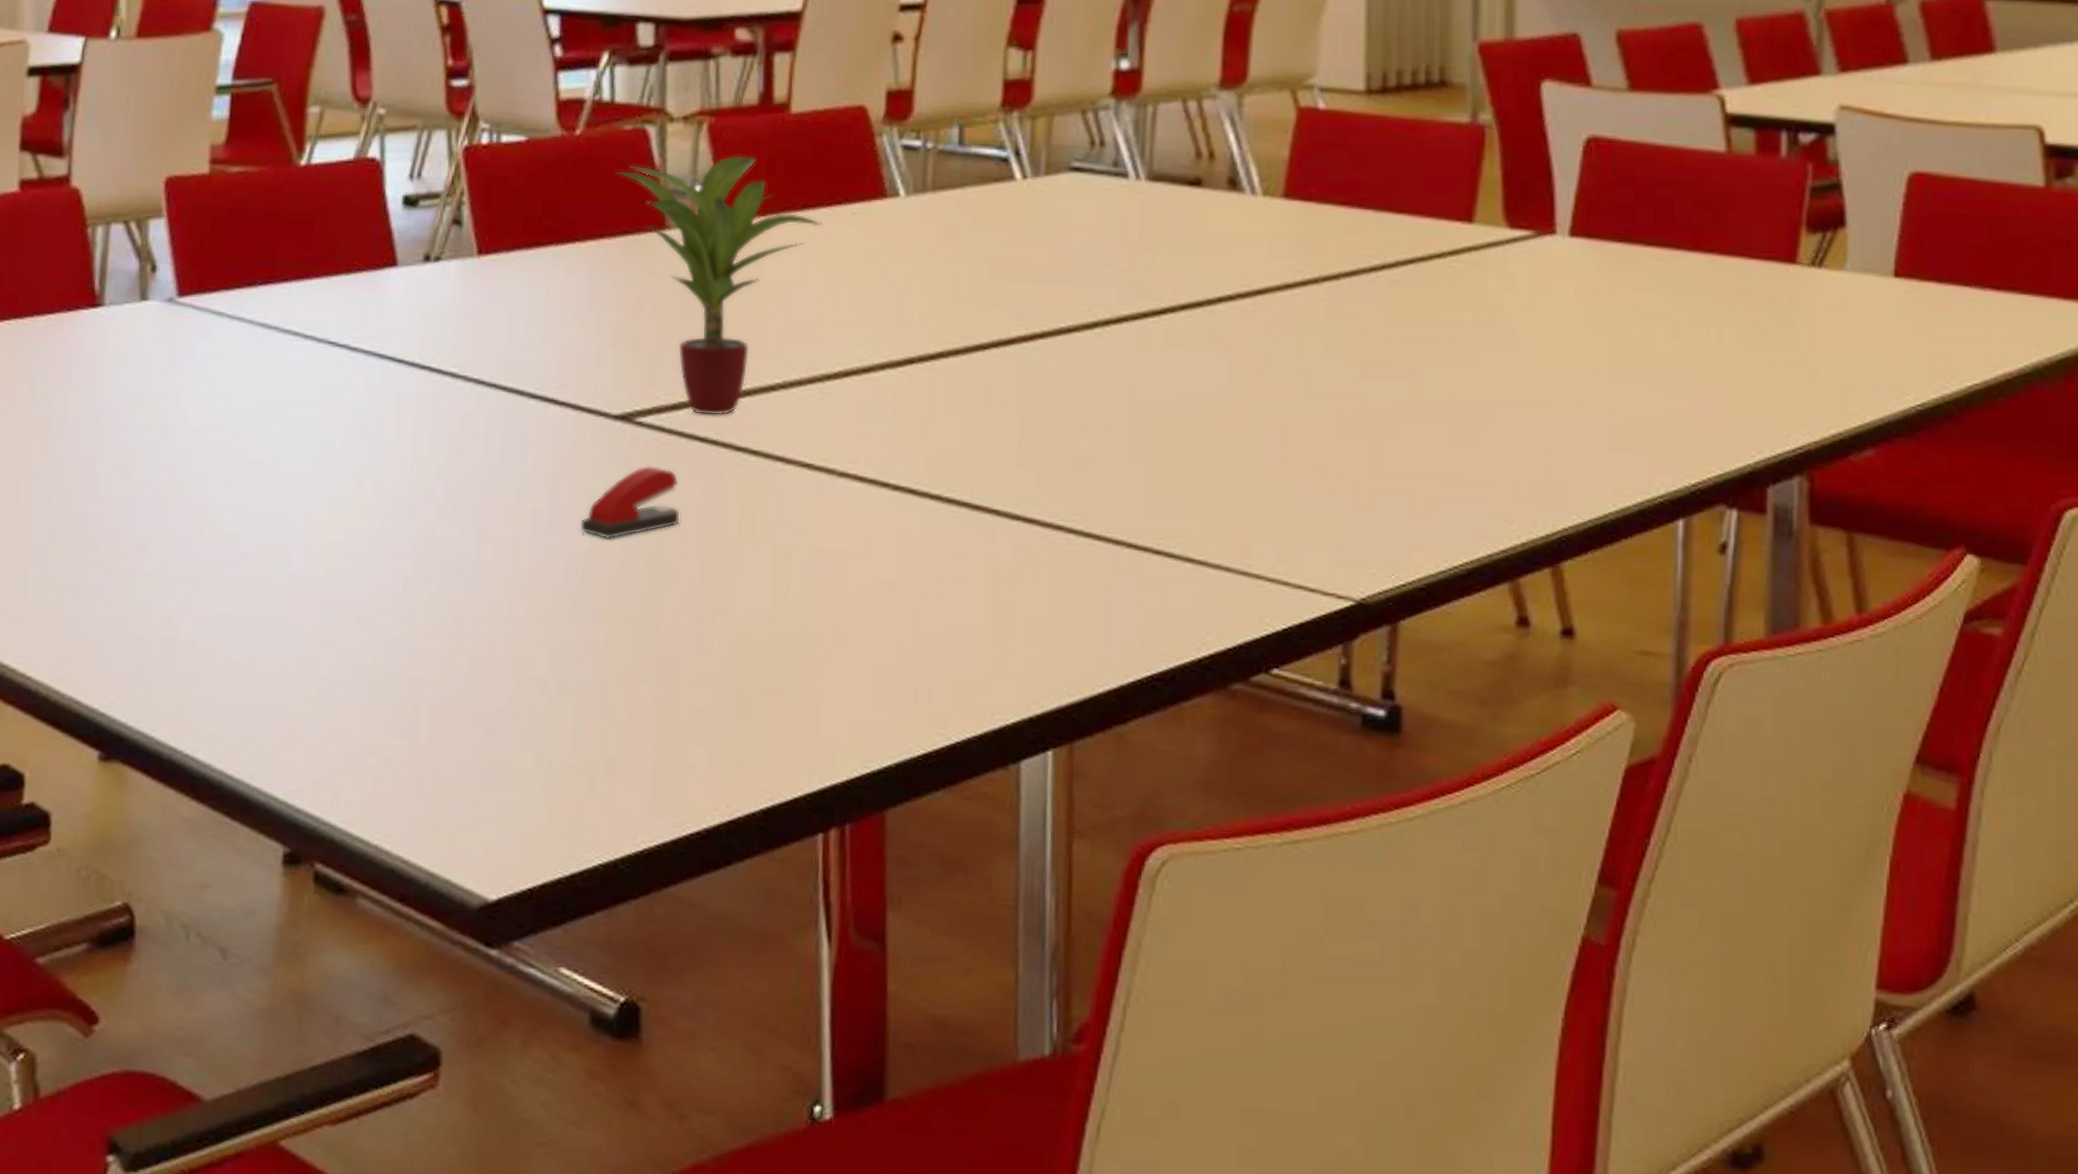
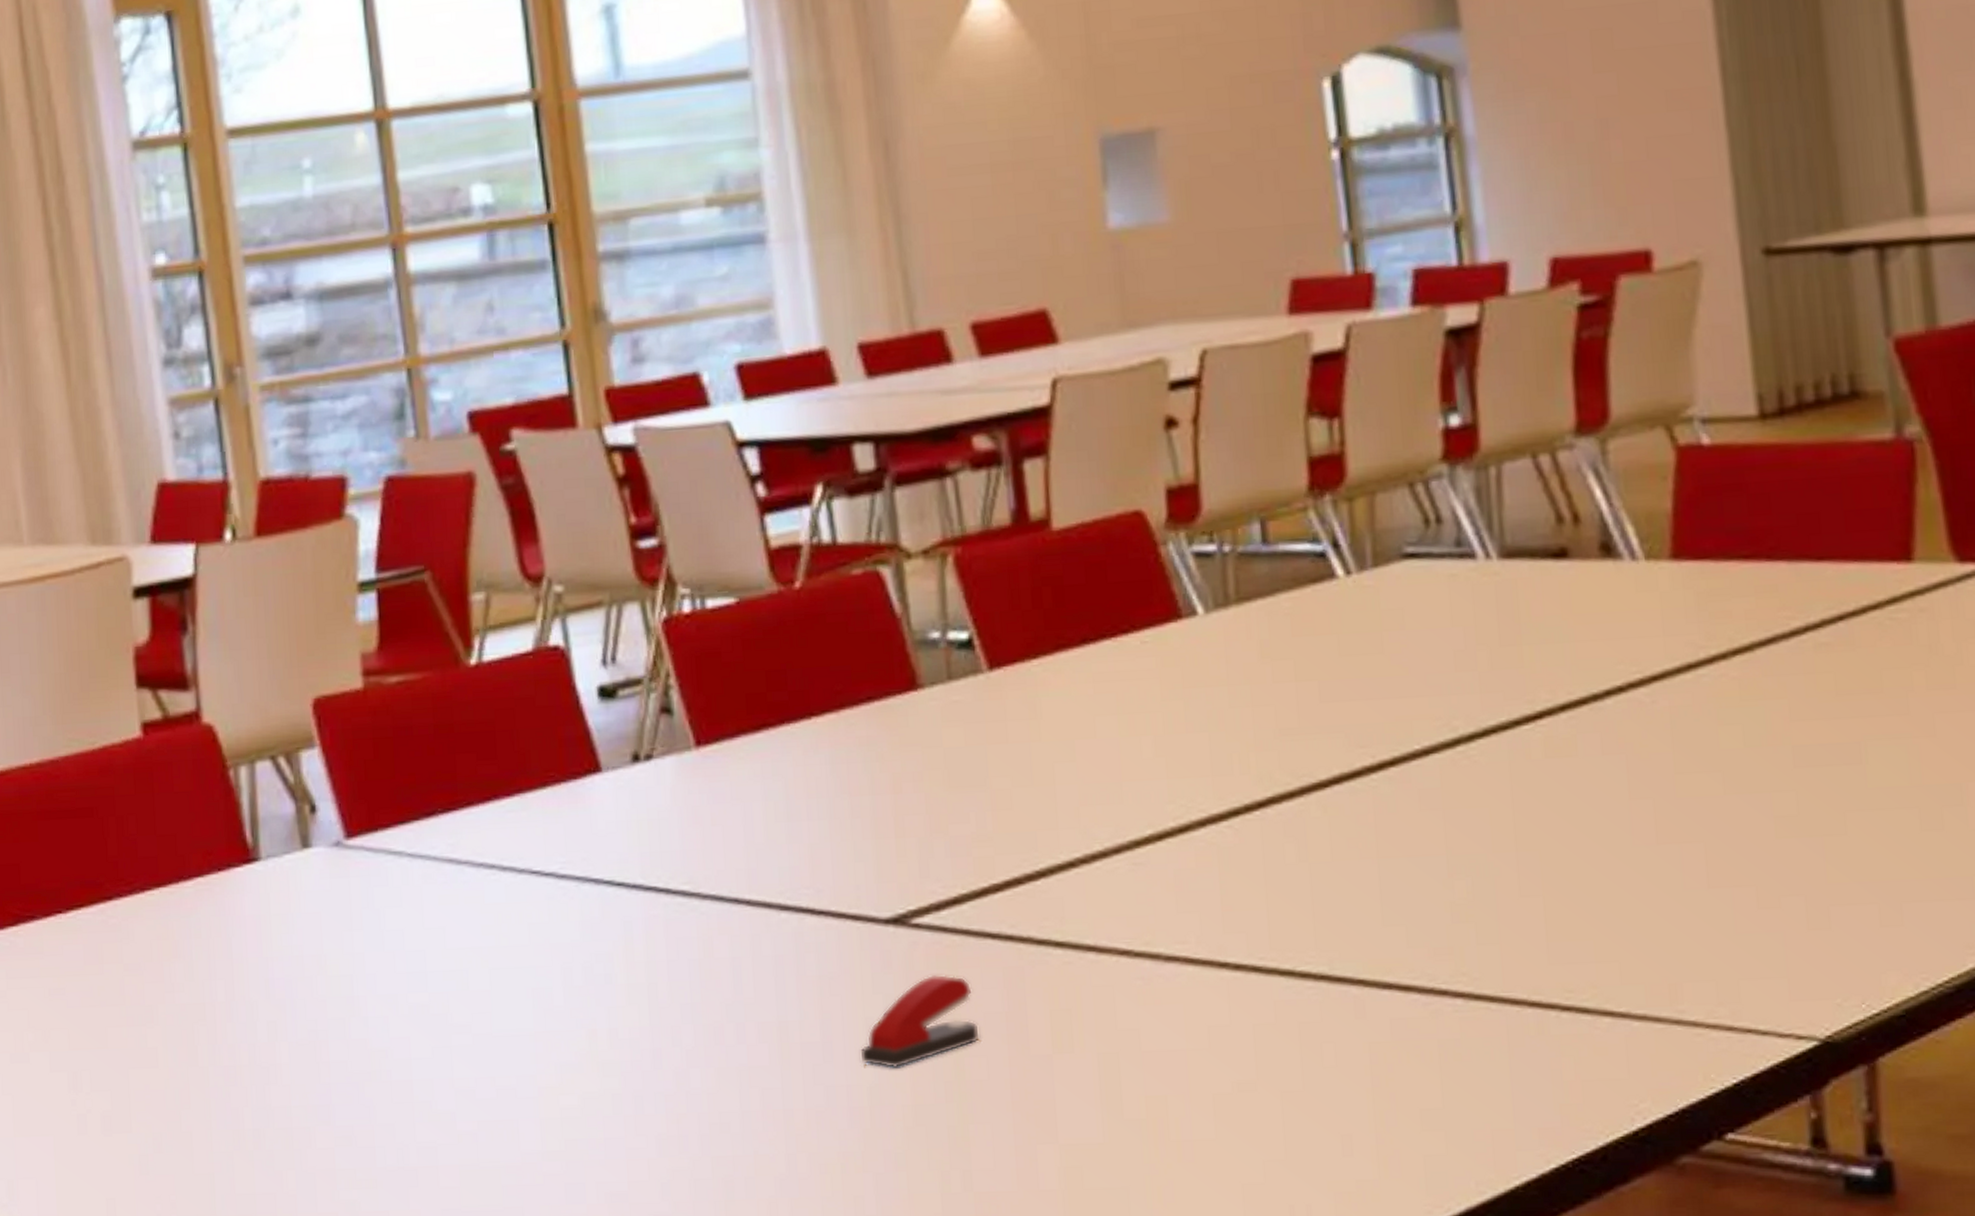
potted plant: present [616,155,823,417] -> none [849,587,1108,908]

